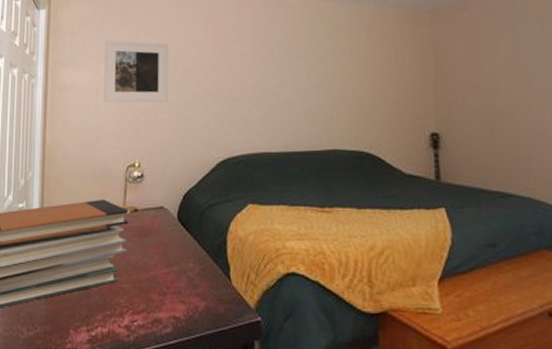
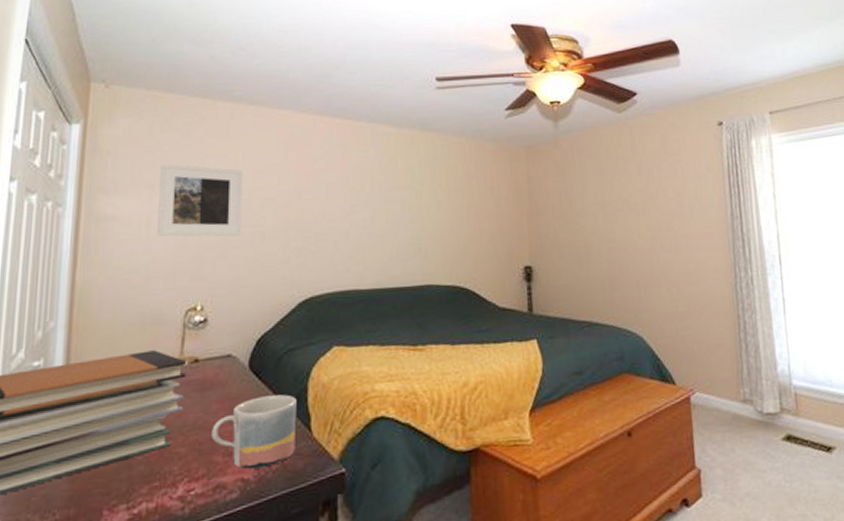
mug: none [149,245,218,309] -> present [212,394,297,470]

